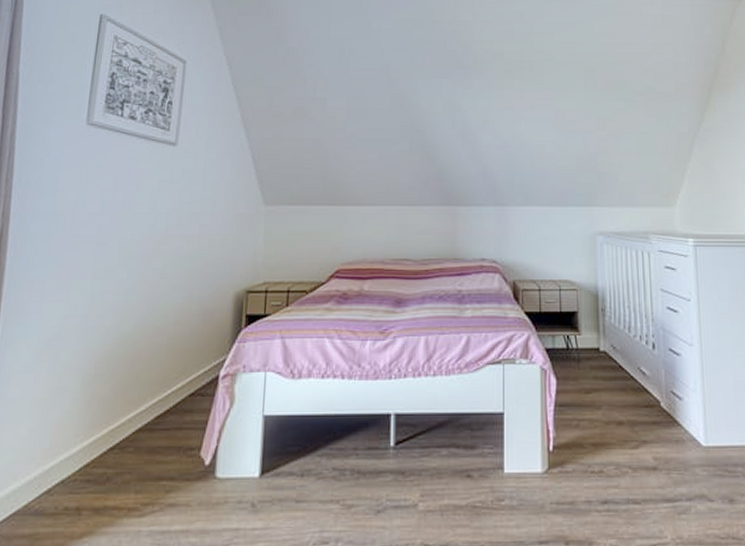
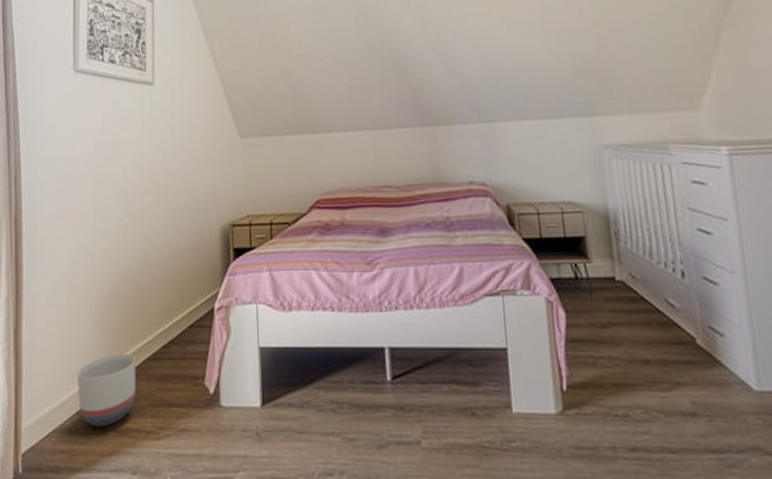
planter: none [50,425,125,506] -> present [78,354,136,427]

